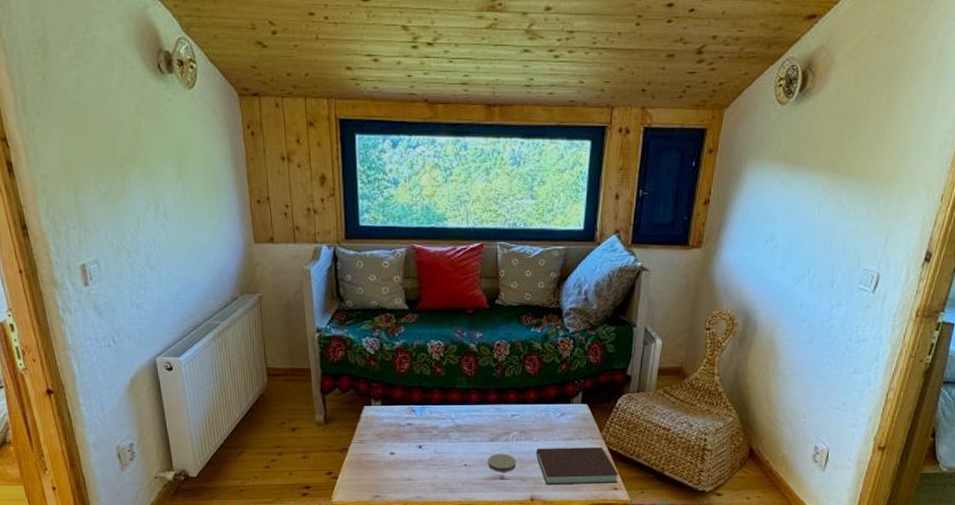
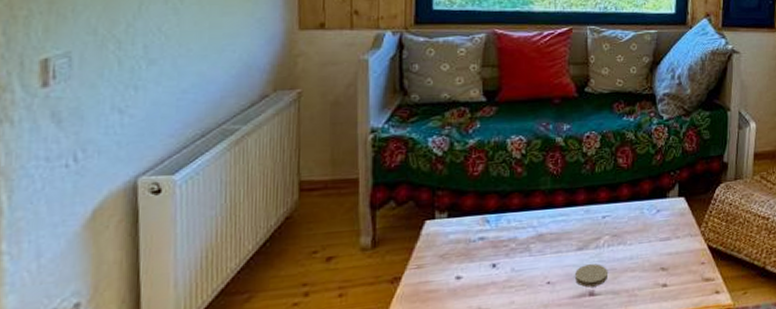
notebook: present [536,447,619,486] -> none [630,245,720,297]

